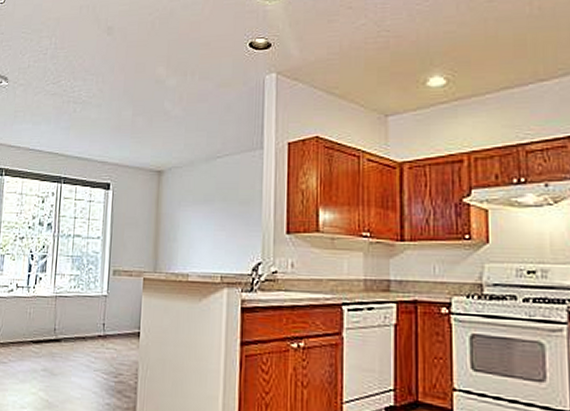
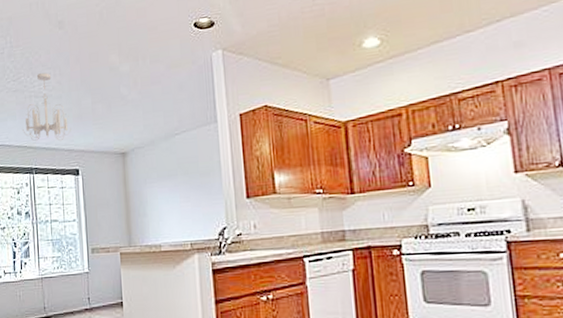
chandelier: none [56,79,107,152] -> present [23,72,71,142]

